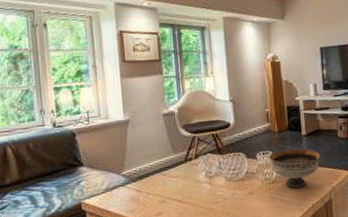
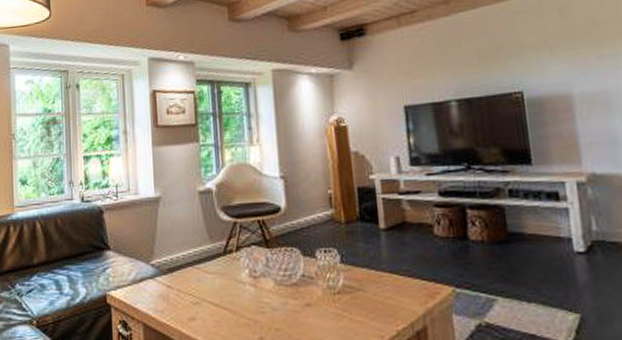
bowl: present [268,148,321,188] -> none [332,246,409,304]

